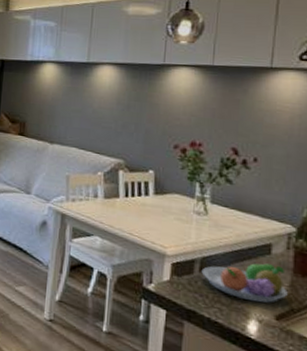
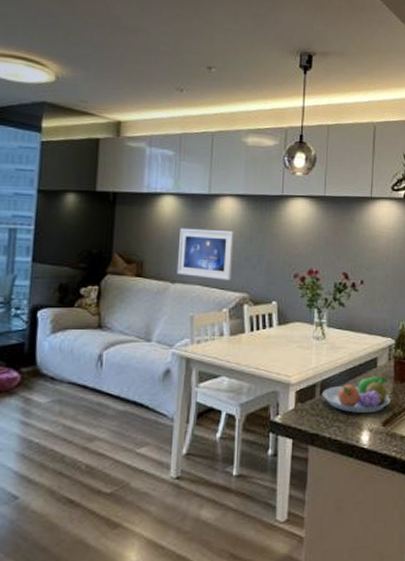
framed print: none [55,93,112,146] -> present [176,228,234,280]

